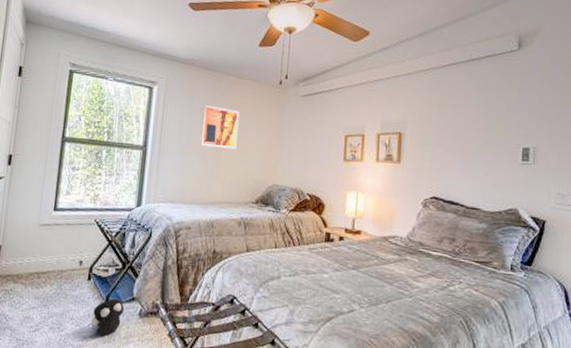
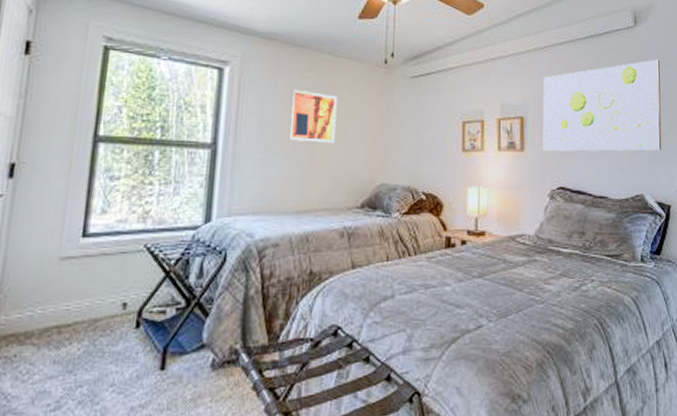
plush toy: present [86,298,124,336] -> none [134,348,189,403]
wall art: none [419,81,543,169] -> present [543,59,662,152]

